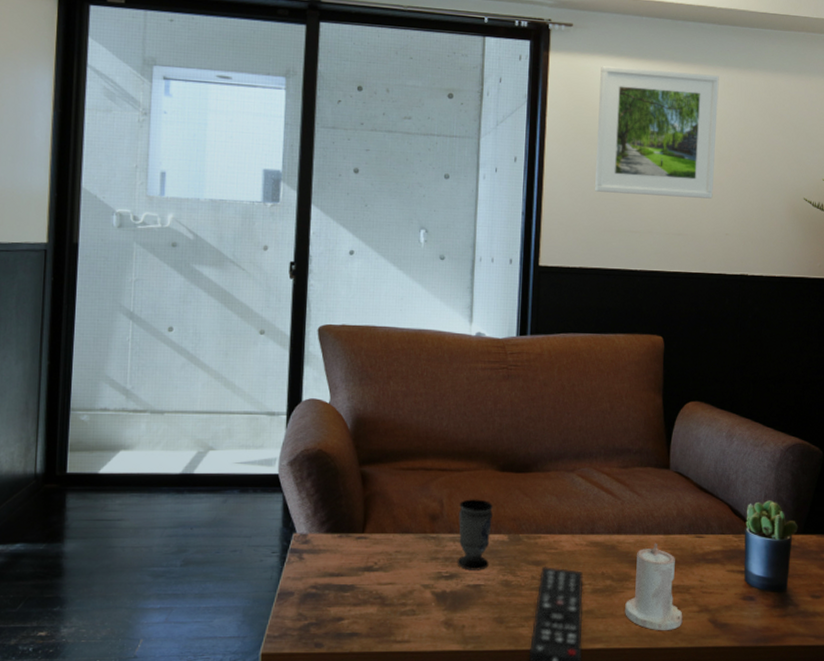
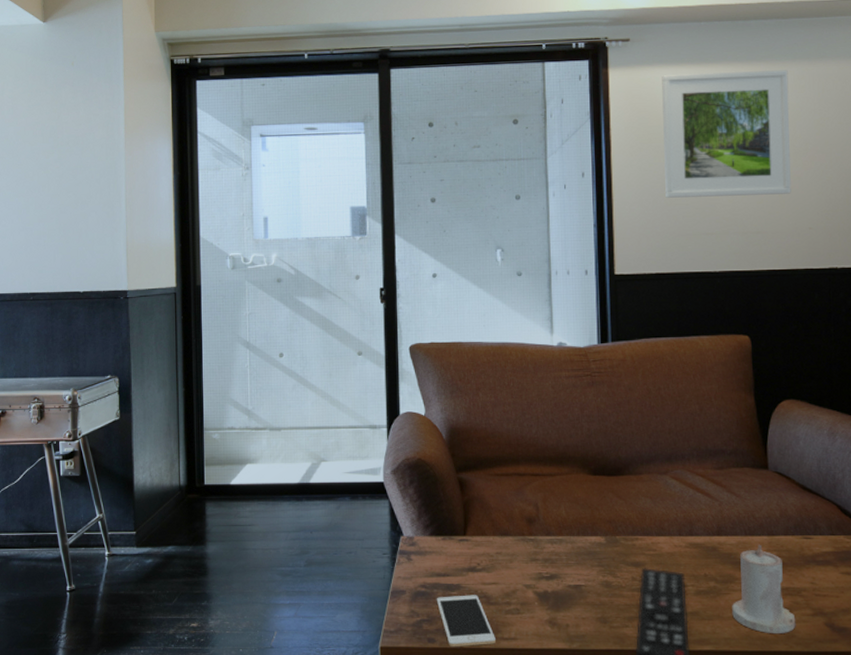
cell phone: none [327,596,388,652] -> present [436,595,496,647]
cup: present [457,499,493,570] -> none [554,502,588,571]

